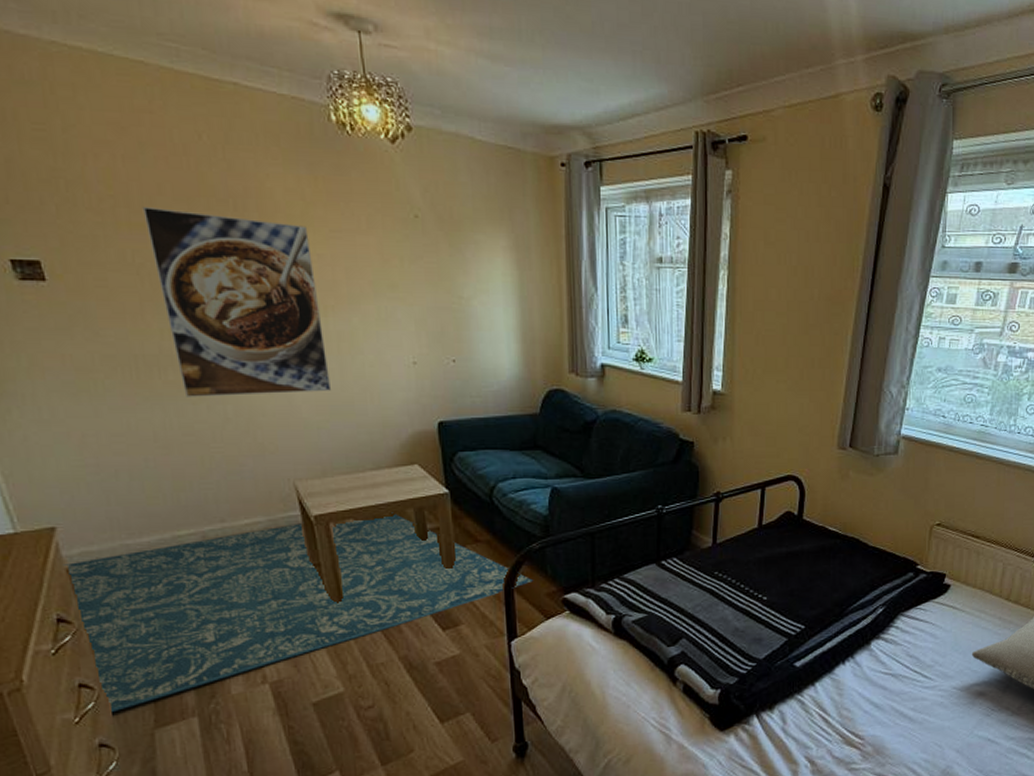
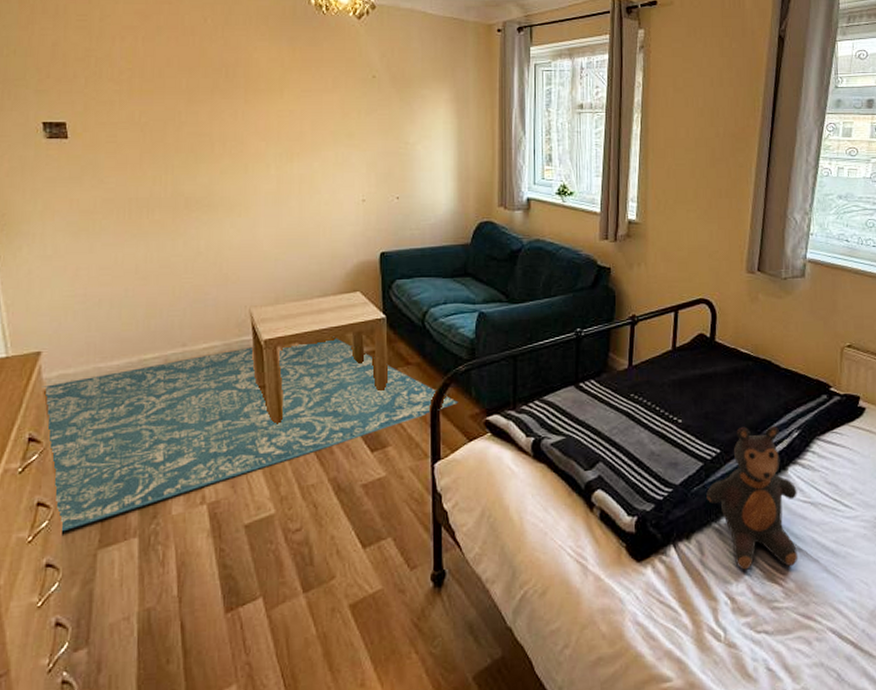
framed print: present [142,207,331,397] -> none [153,77,290,234]
teddy bear: none [790,603,879,736] -> present [706,426,799,570]

